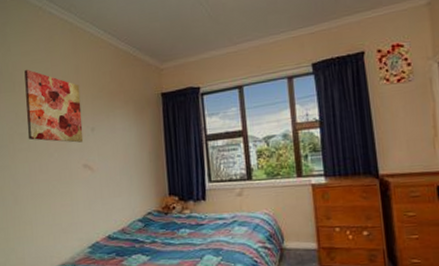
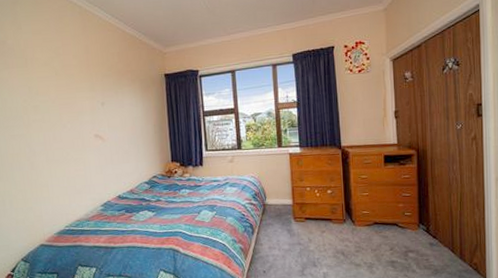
wall art: present [24,70,84,143] -> none [36,48,95,115]

